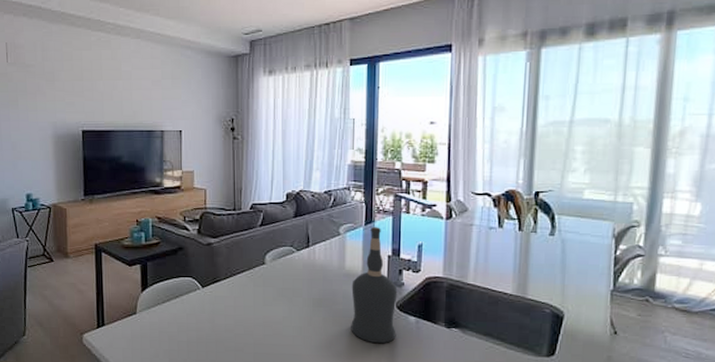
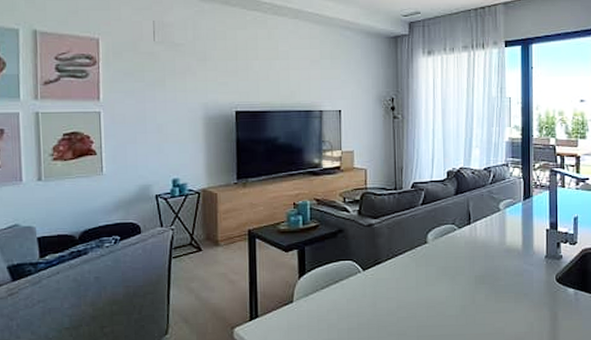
liquor bottle: present [351,227,398,344] -> none [512,202,557,318]

